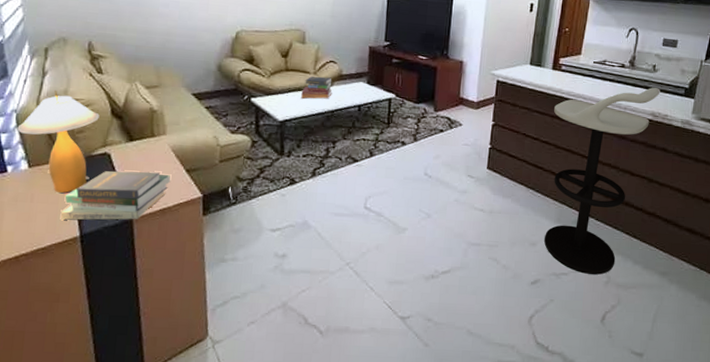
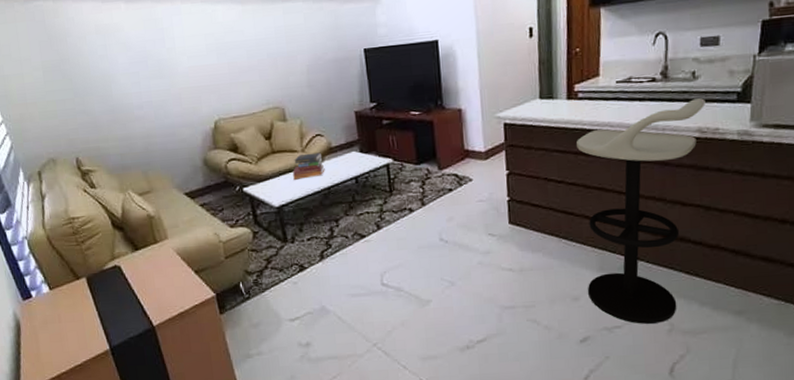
table lamp: present [17,91,100,194] -> none [31,212,107,311]
books: present [60,170,171,220] -> none [88,277,183,336]

